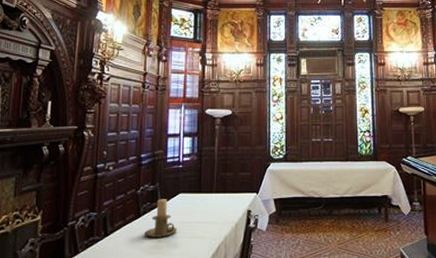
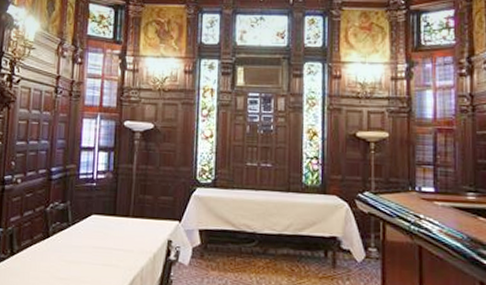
candle holder: present [144,199,177,237] -> none [52,219,88,262]

